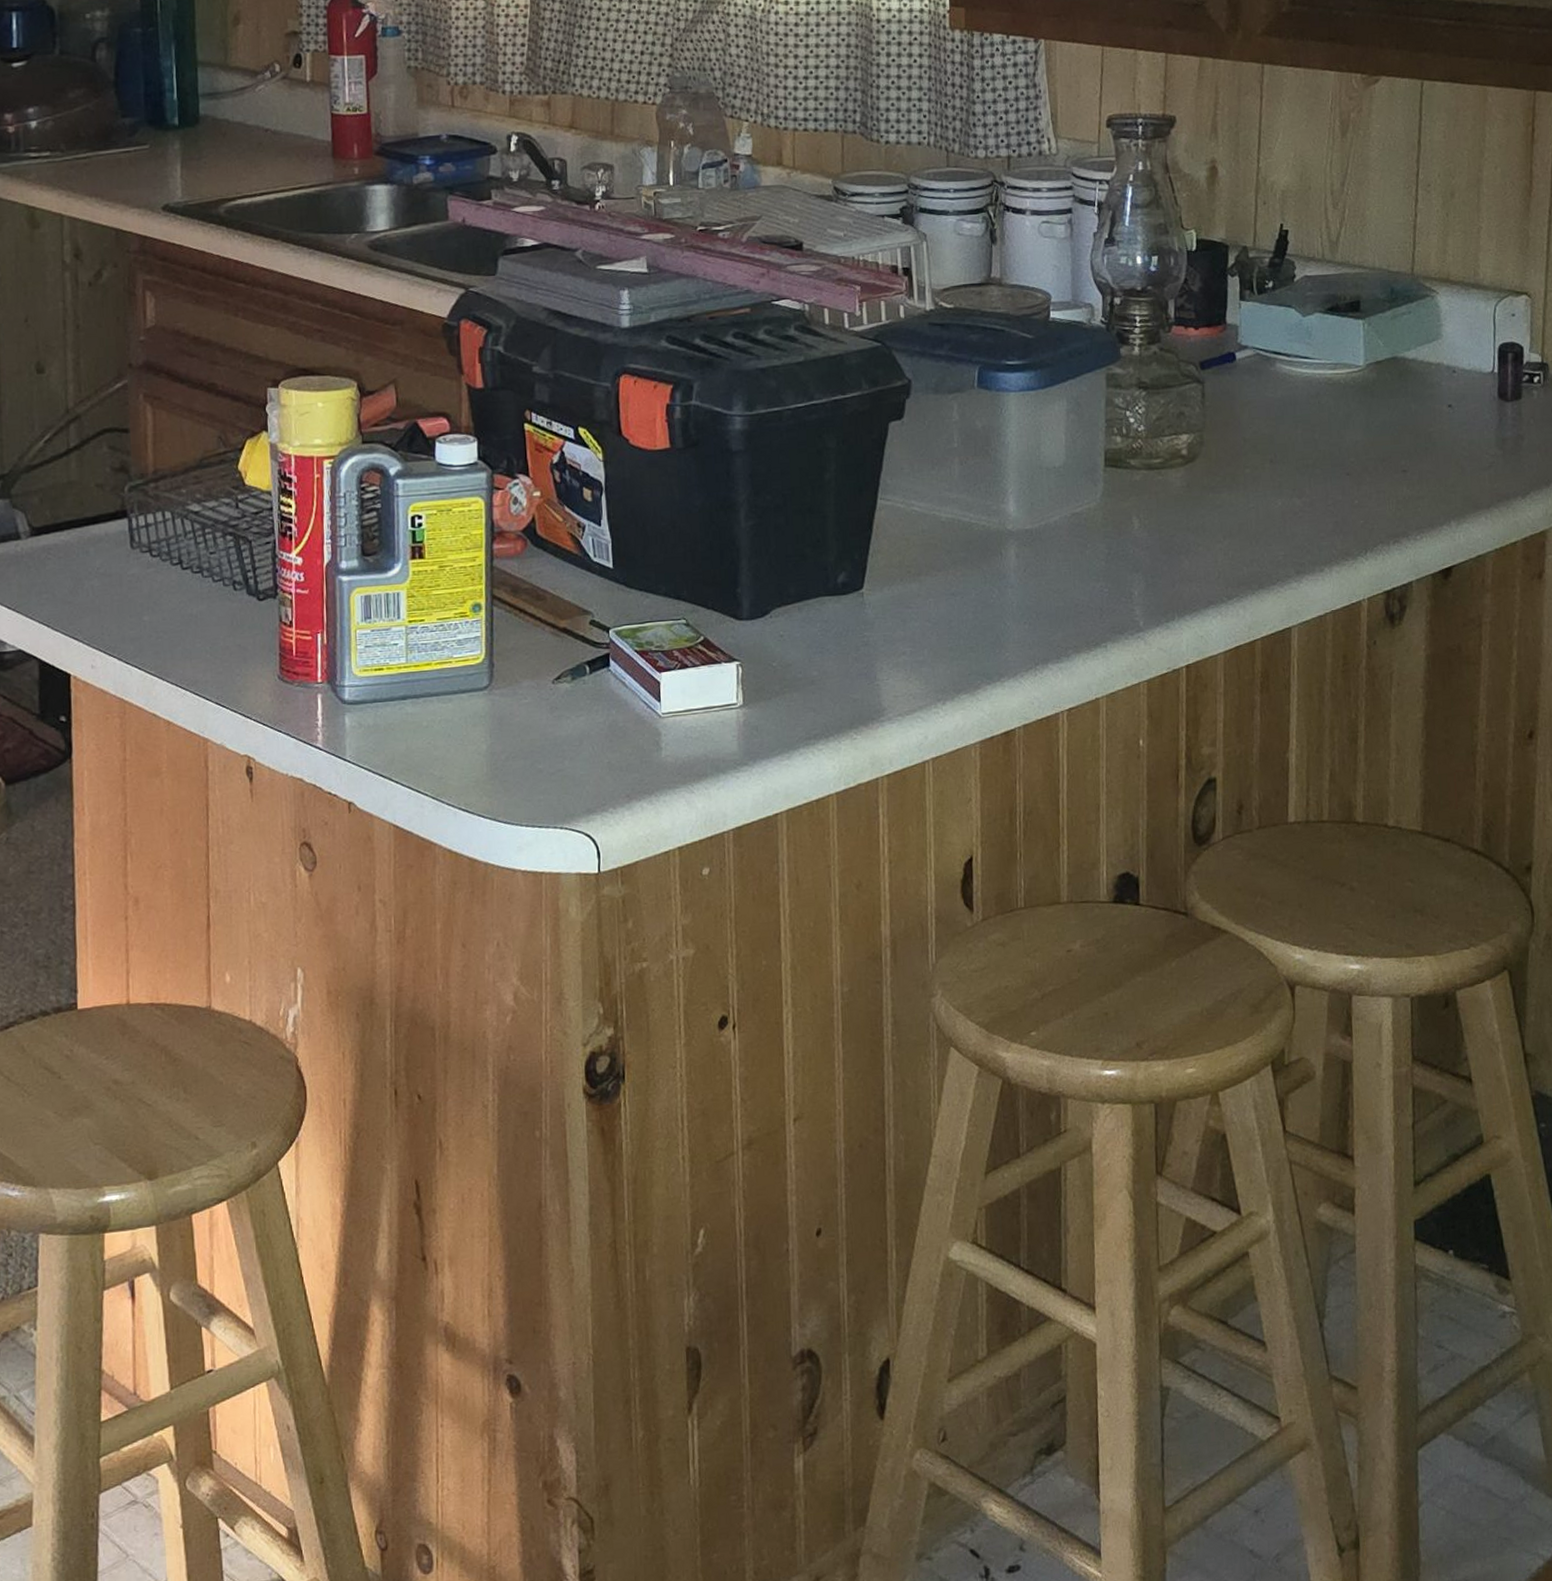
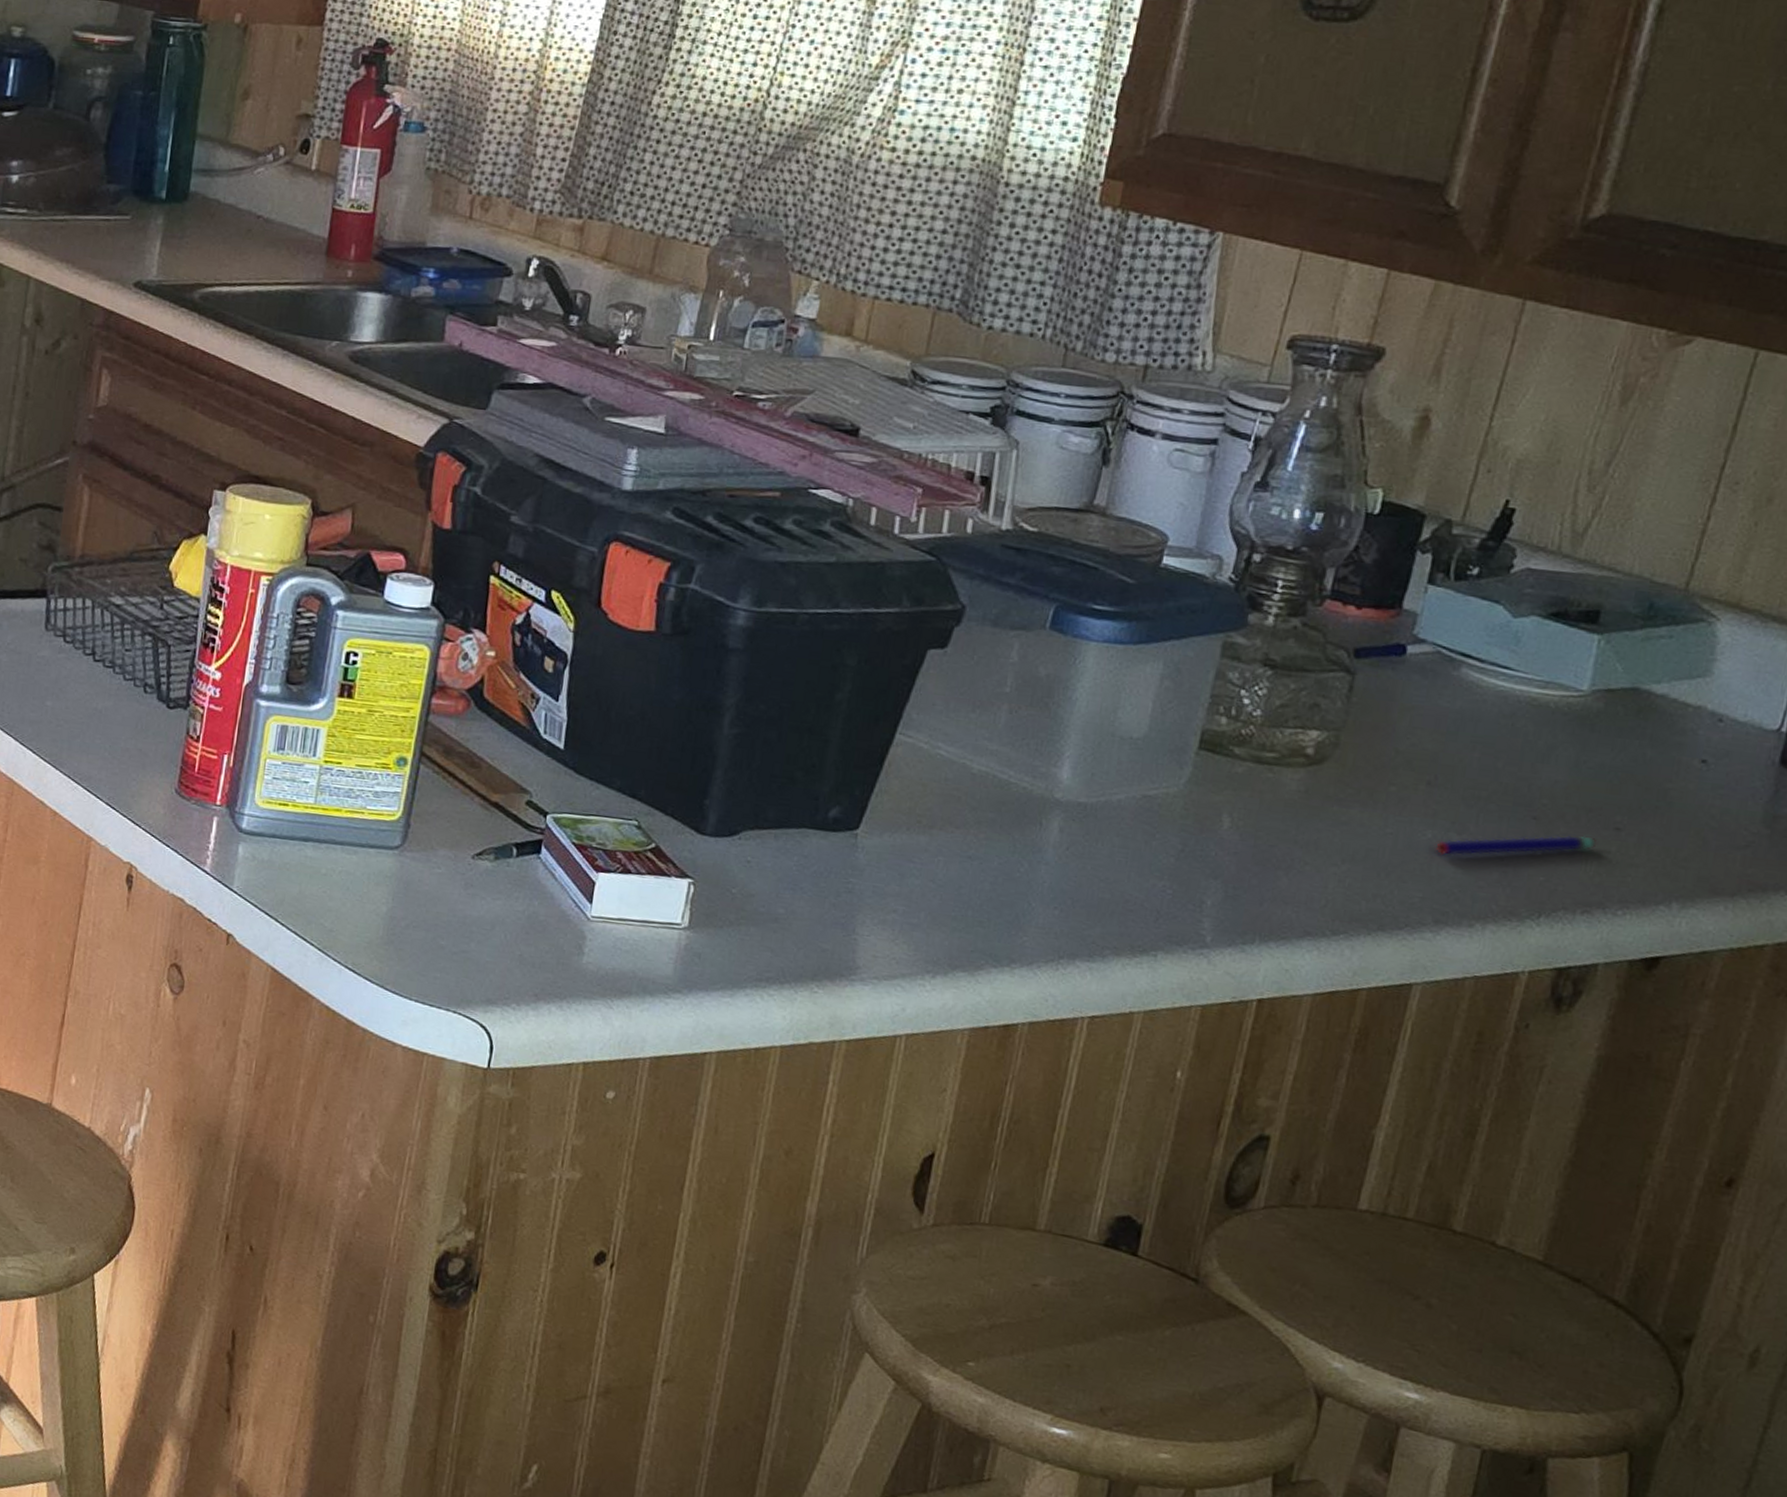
pen: none [1286,481,1393,518] -> present [1435,835,1597,856]

